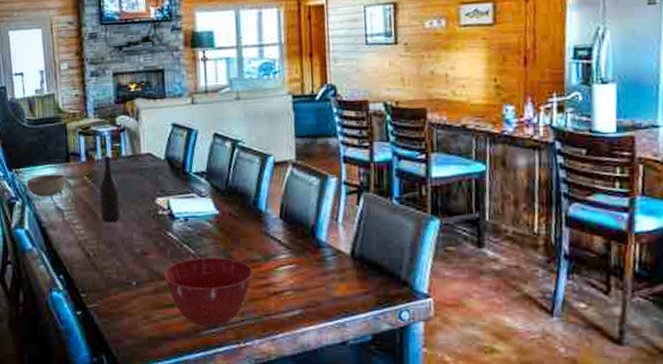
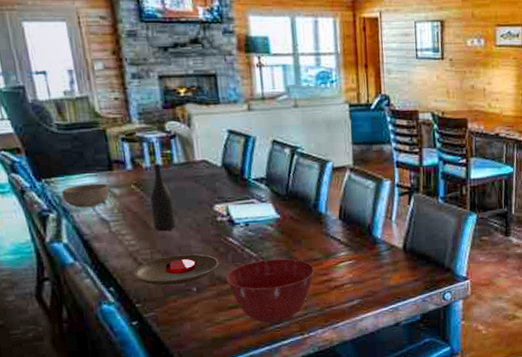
plate: none [80,247,158,277] -> present [133,253,219,286]

